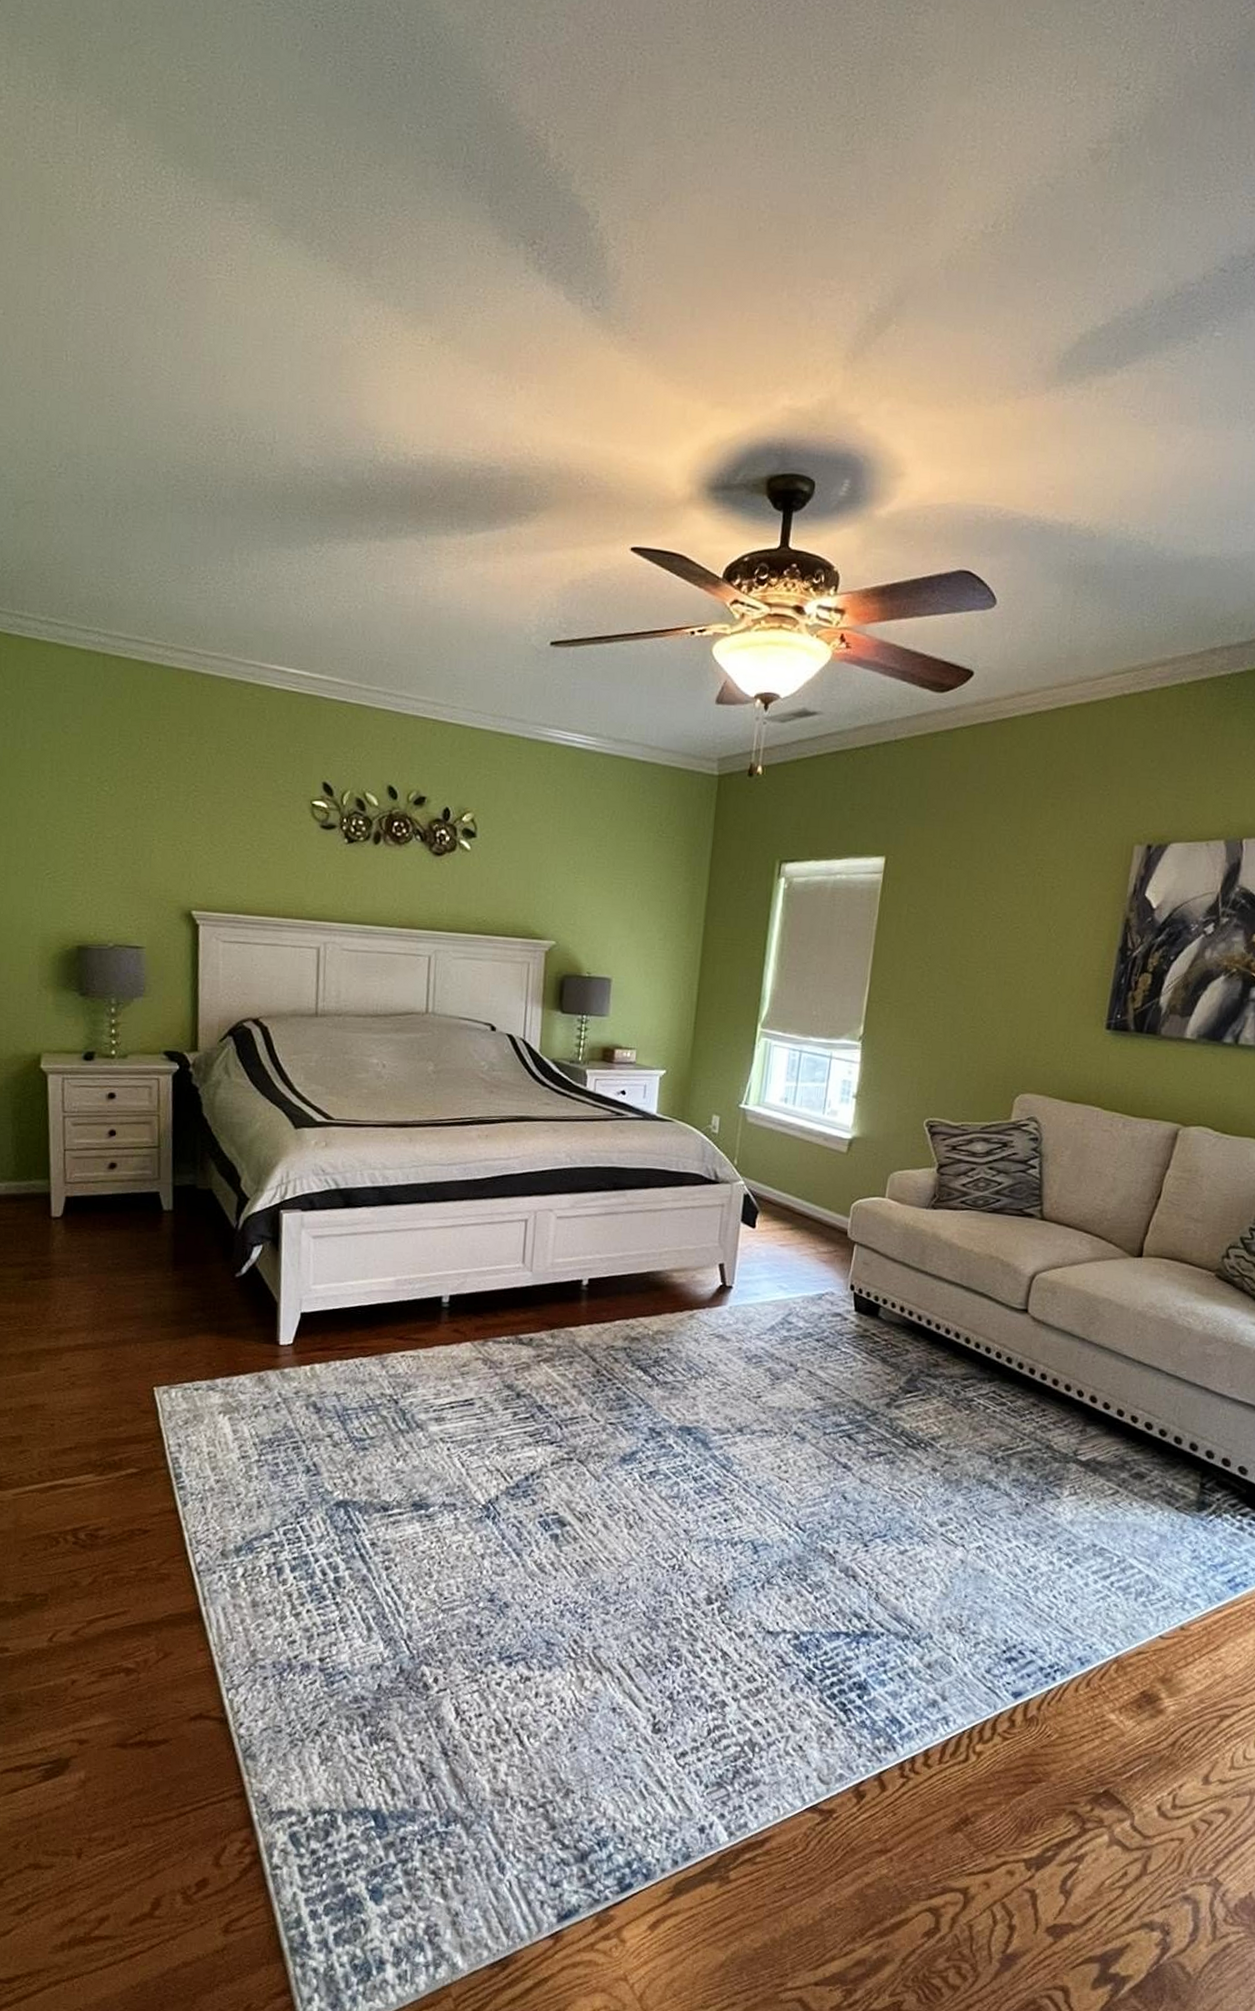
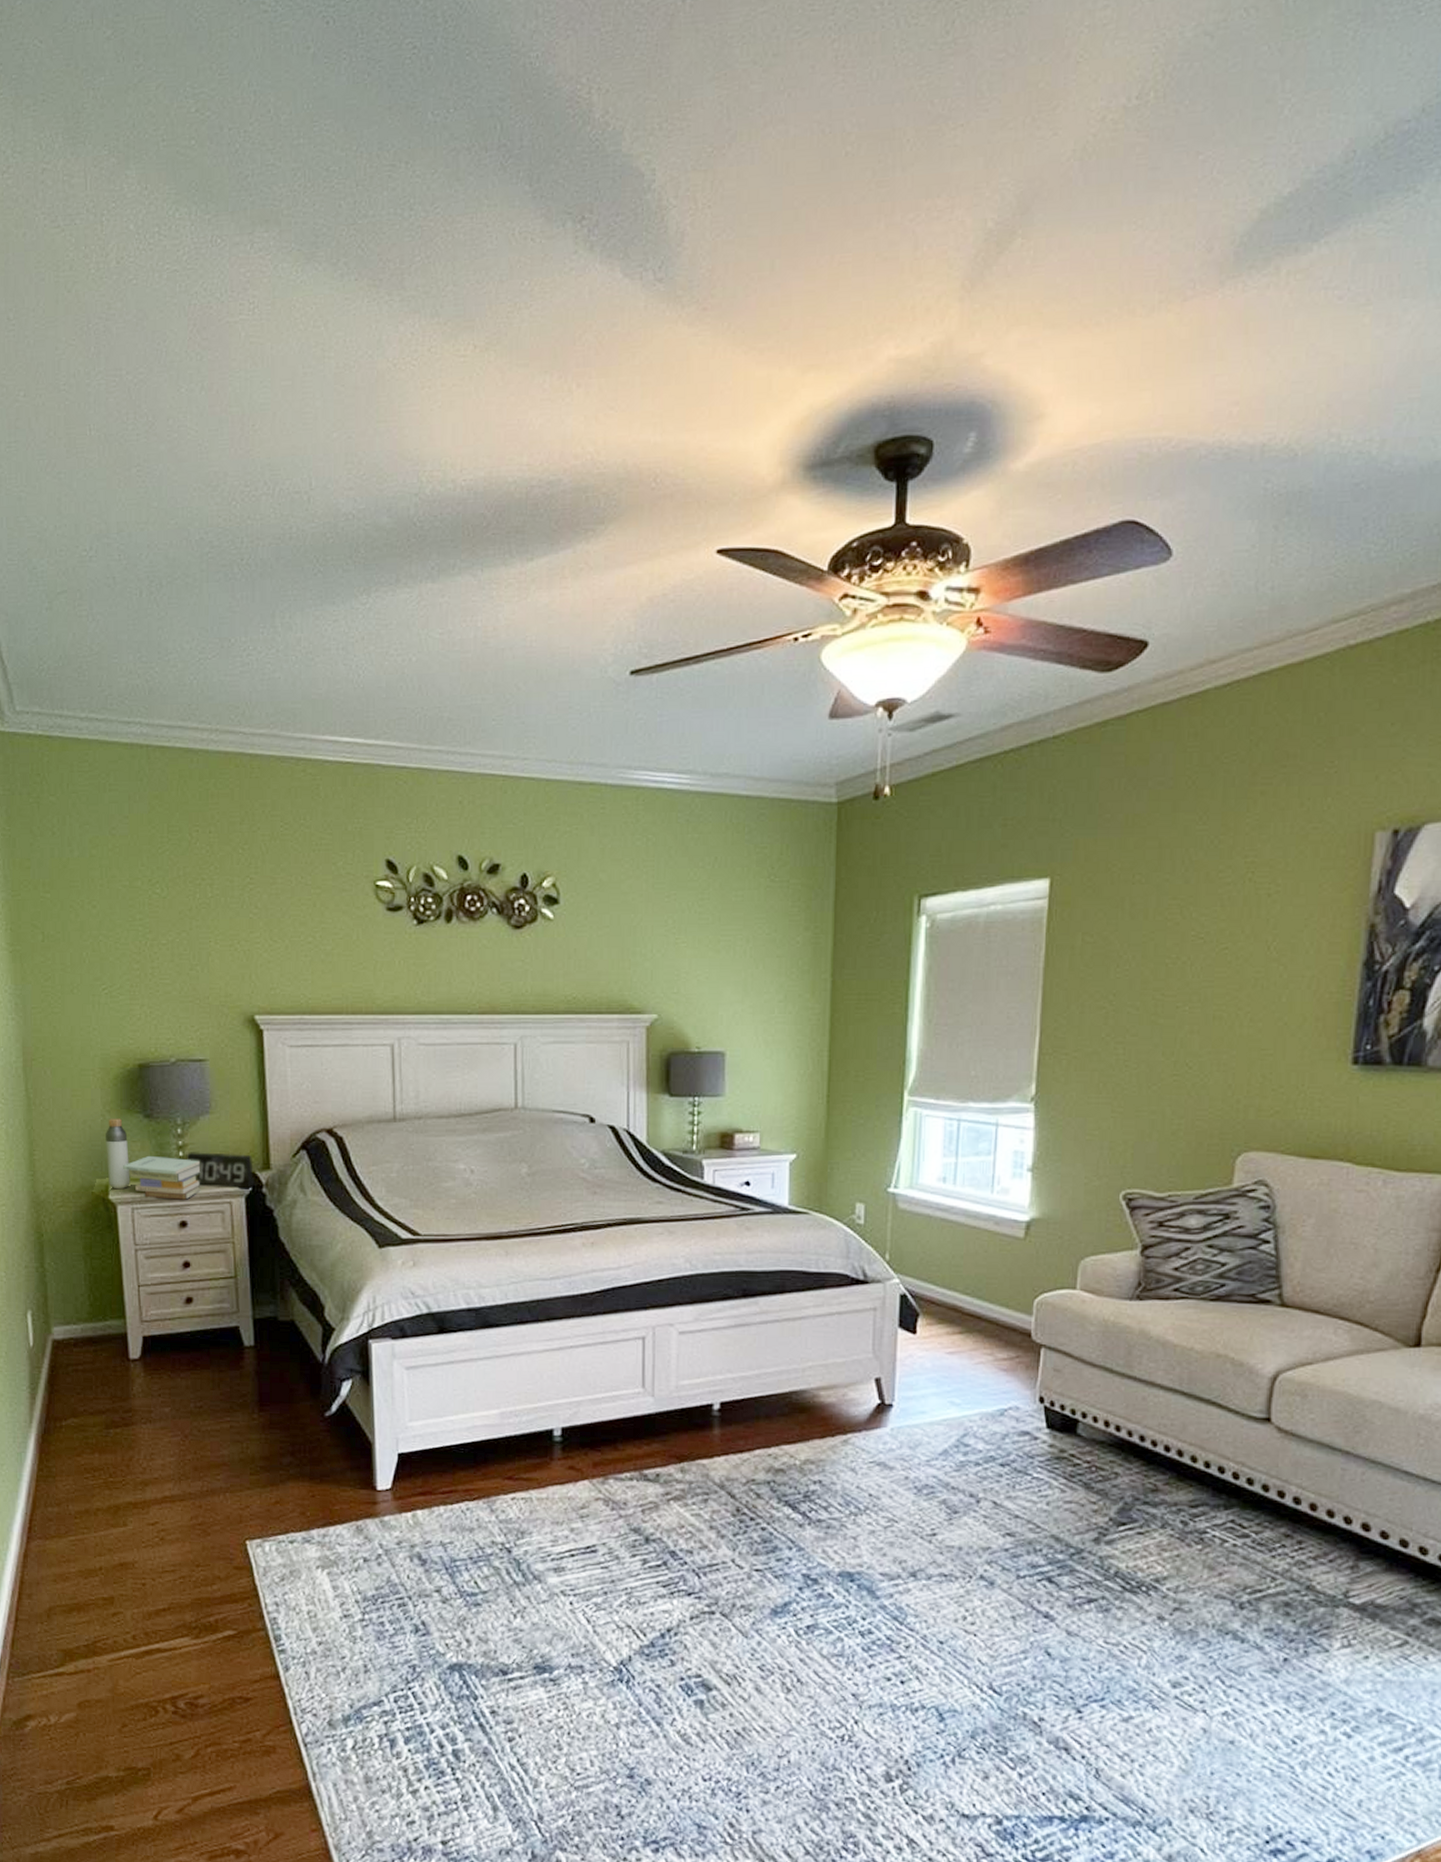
bottle: none [40,994,63,1059] -> present [106,1118,130,1188]
books: none [56,1030,132,1074] -> present [123,1155,201,1200]
alarm clock: none [118,1030,184,1068] -> present [186,1152,256,1189]

